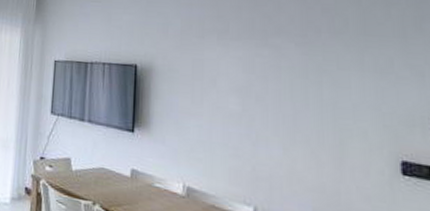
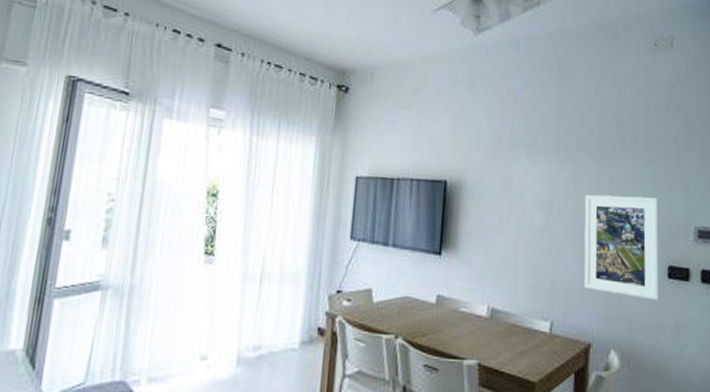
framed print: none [287,80,390,199] -> present [584,194,659,301]

